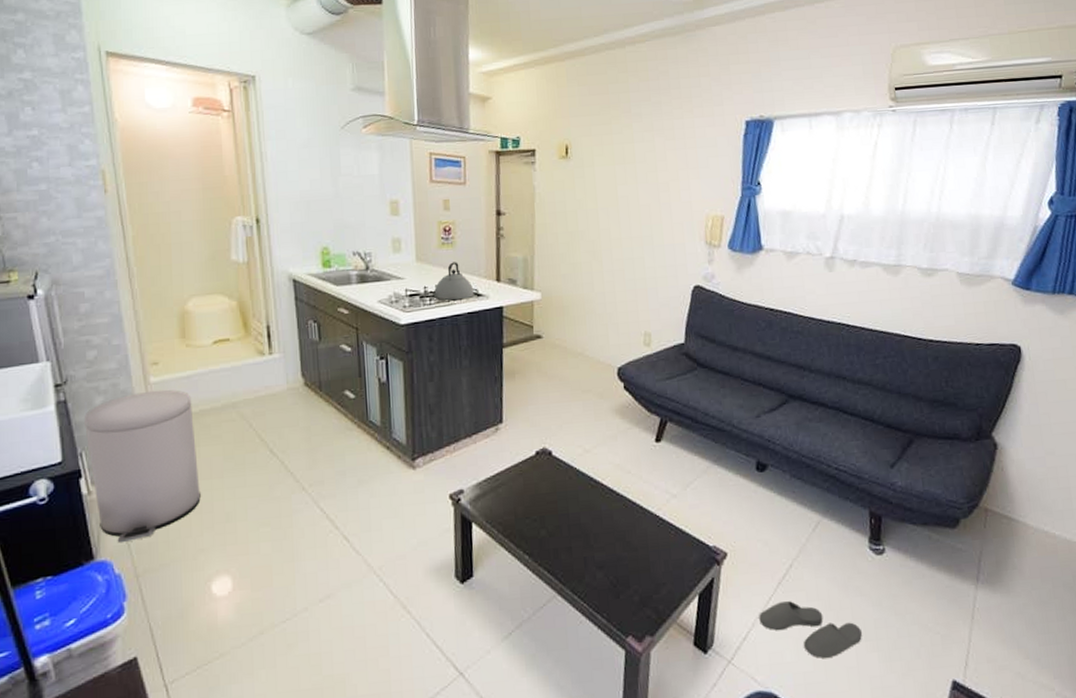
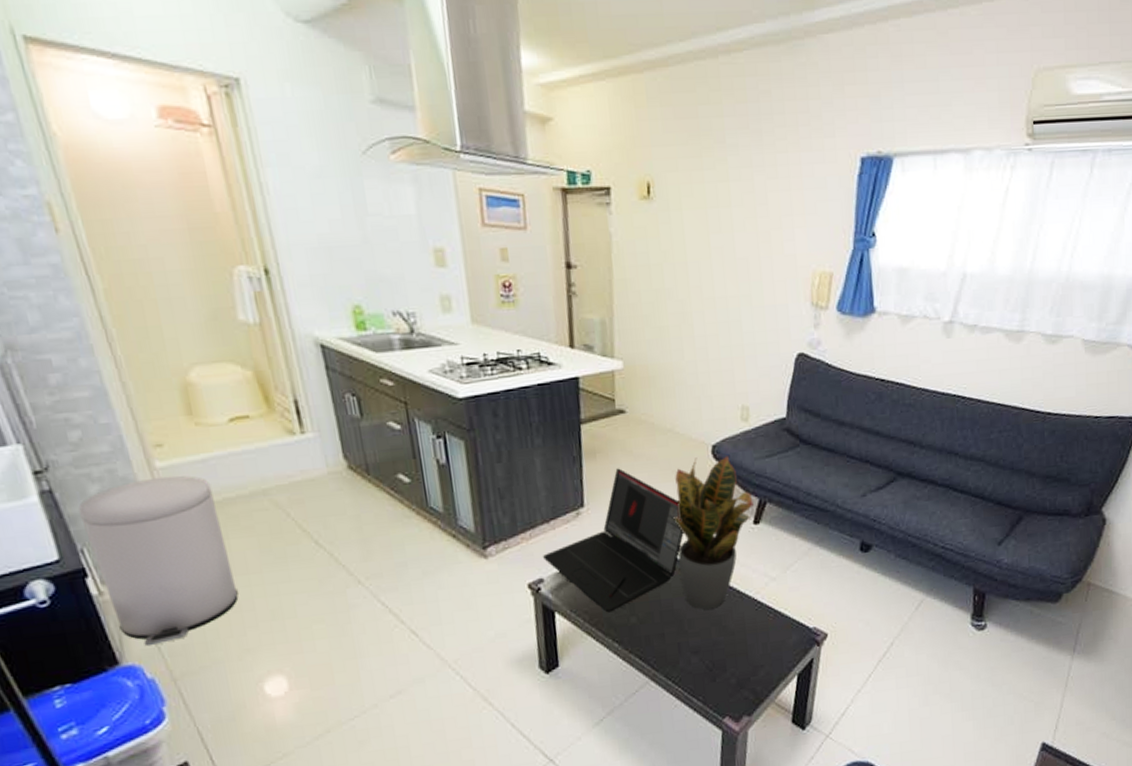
kettle: present [434,262,475,301] -> none [495,324,545,370]
laptop: none [463,388,592,525] -> present [542,468,684,613]
potted plant: none [582,378,655,525] -> present [673,456,754,610]
slippers: present [759,601,863,658] -> none [858,677,960,729]

